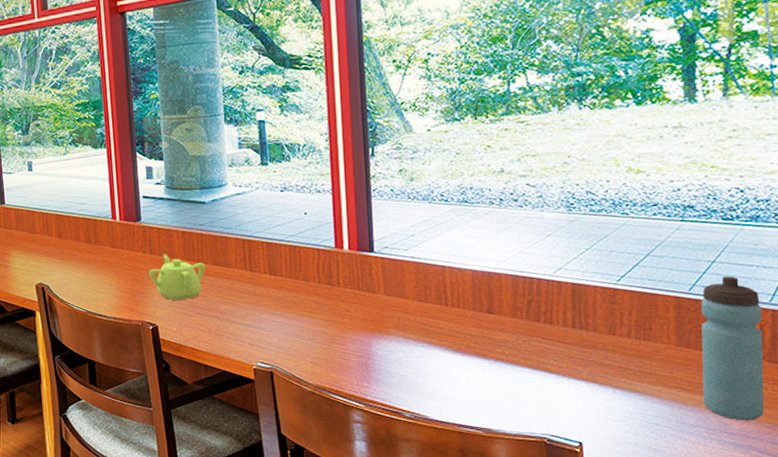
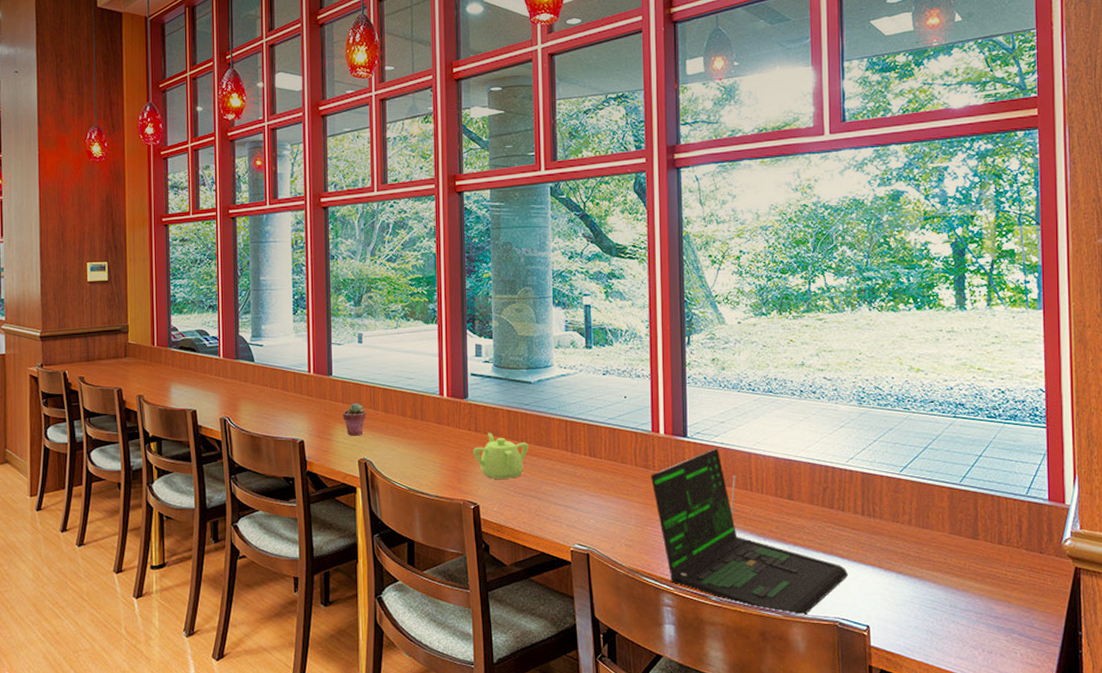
potted succulent: none [17,229,41,262] -> present [343,402,367,436]
laptop: none [335,262,558,432] -> present [650,448,849,616]
water bottle: present [701,276,764,421] -> none [970,469,1023,605]

